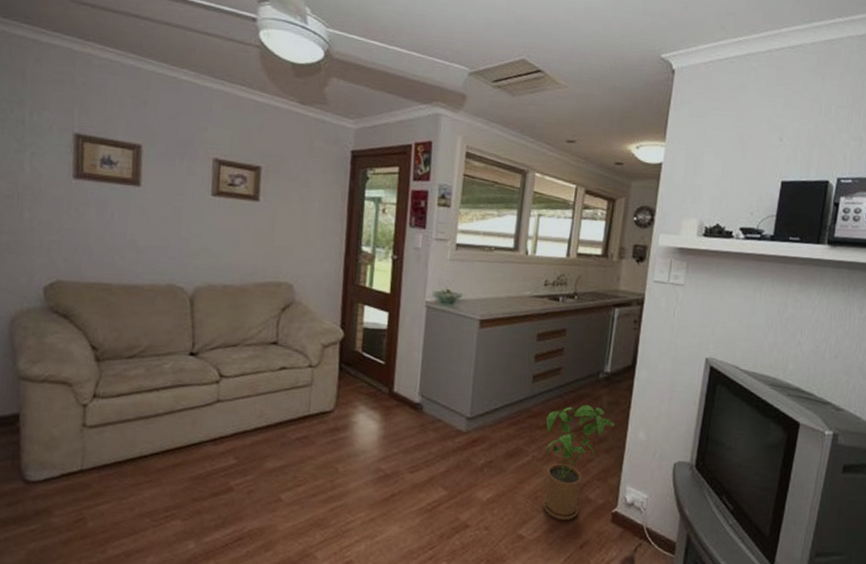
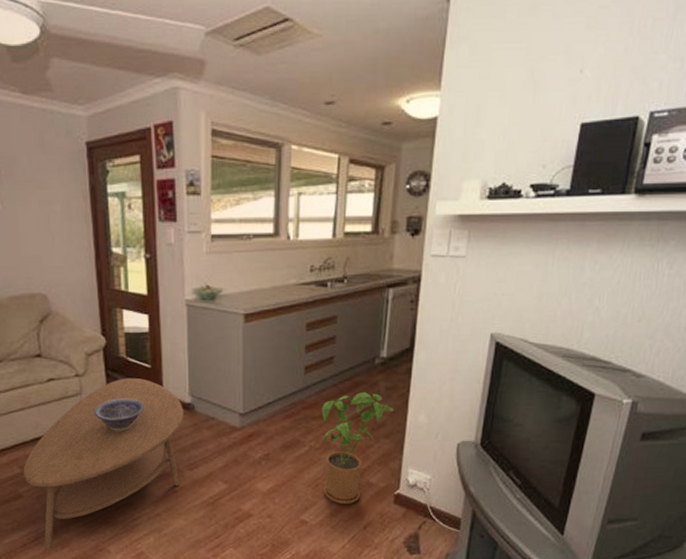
coffee table: none [238,372,412,552] -> present [23,377,184,550]
decorative bowl: none [321,393,375,426] -> present [93,398,146,431]

